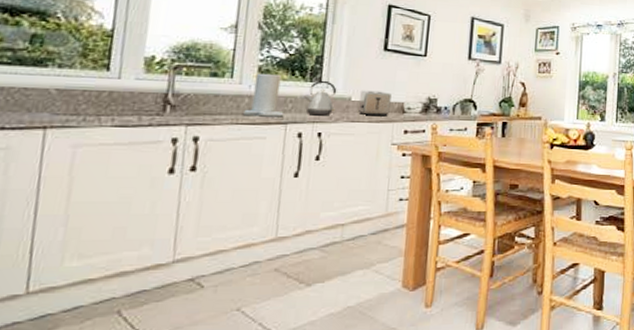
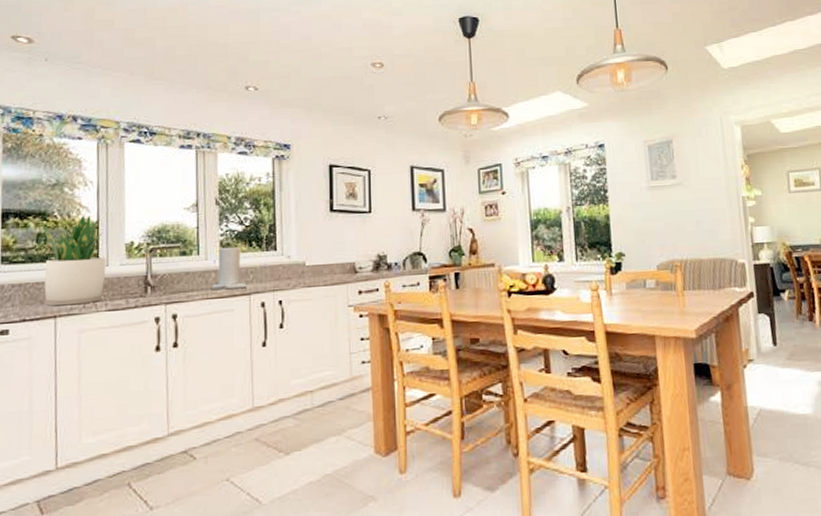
planter: none [33,20,120,117] -> present [41,215,107,307]
kettle: present [304,80,337,116] -> none [263,248,293,284]
toaster: present [357,90,392,117] -> none [312,253,343,280]

